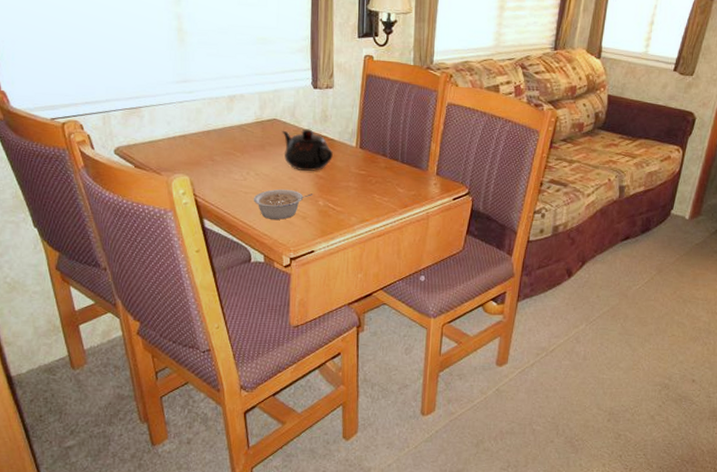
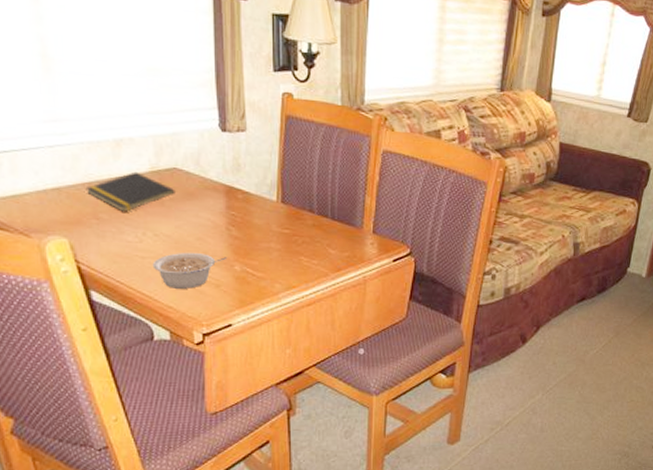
notepad: none [205,122,274,155] -> present [85,171,175,212]
teapot: present [282,129,333,171] -> none [184,180,249,230]

